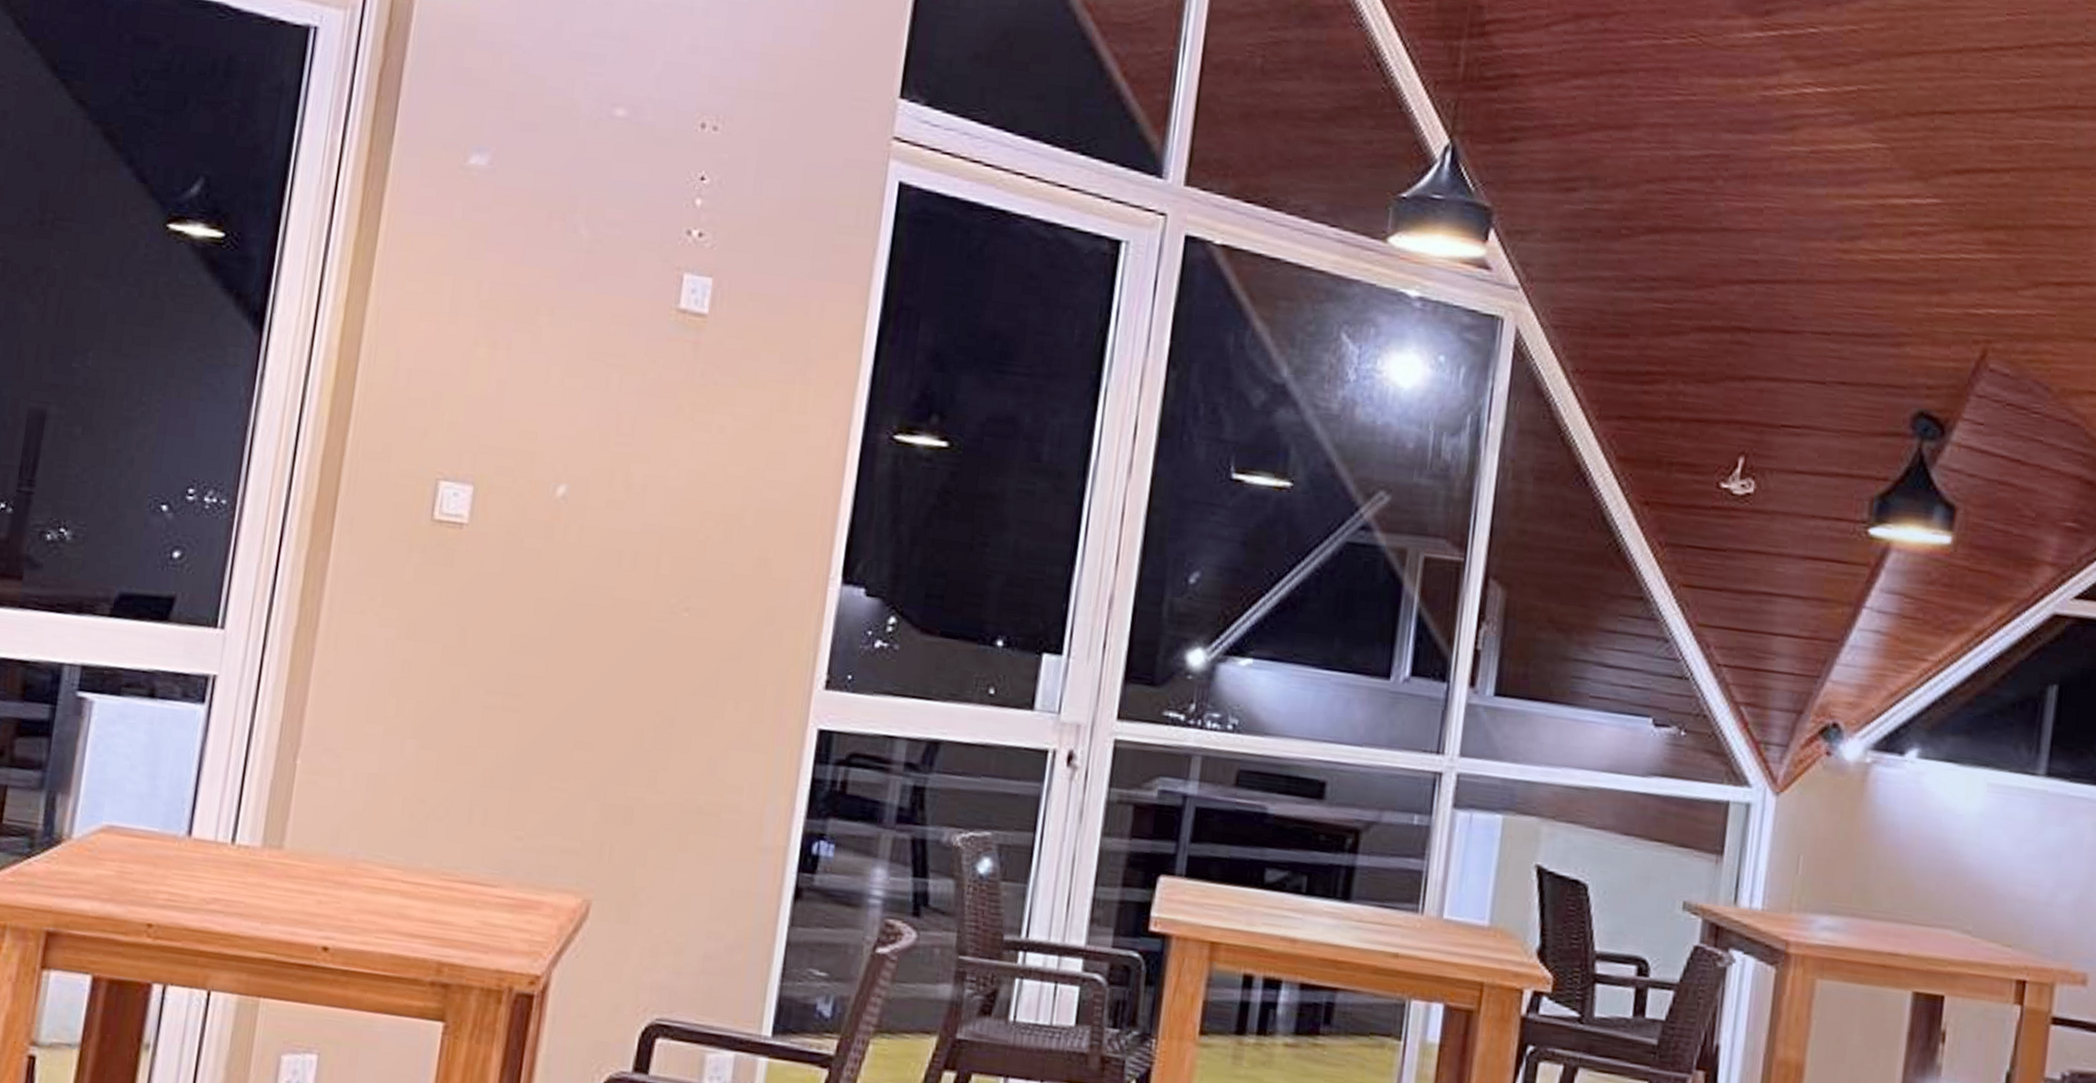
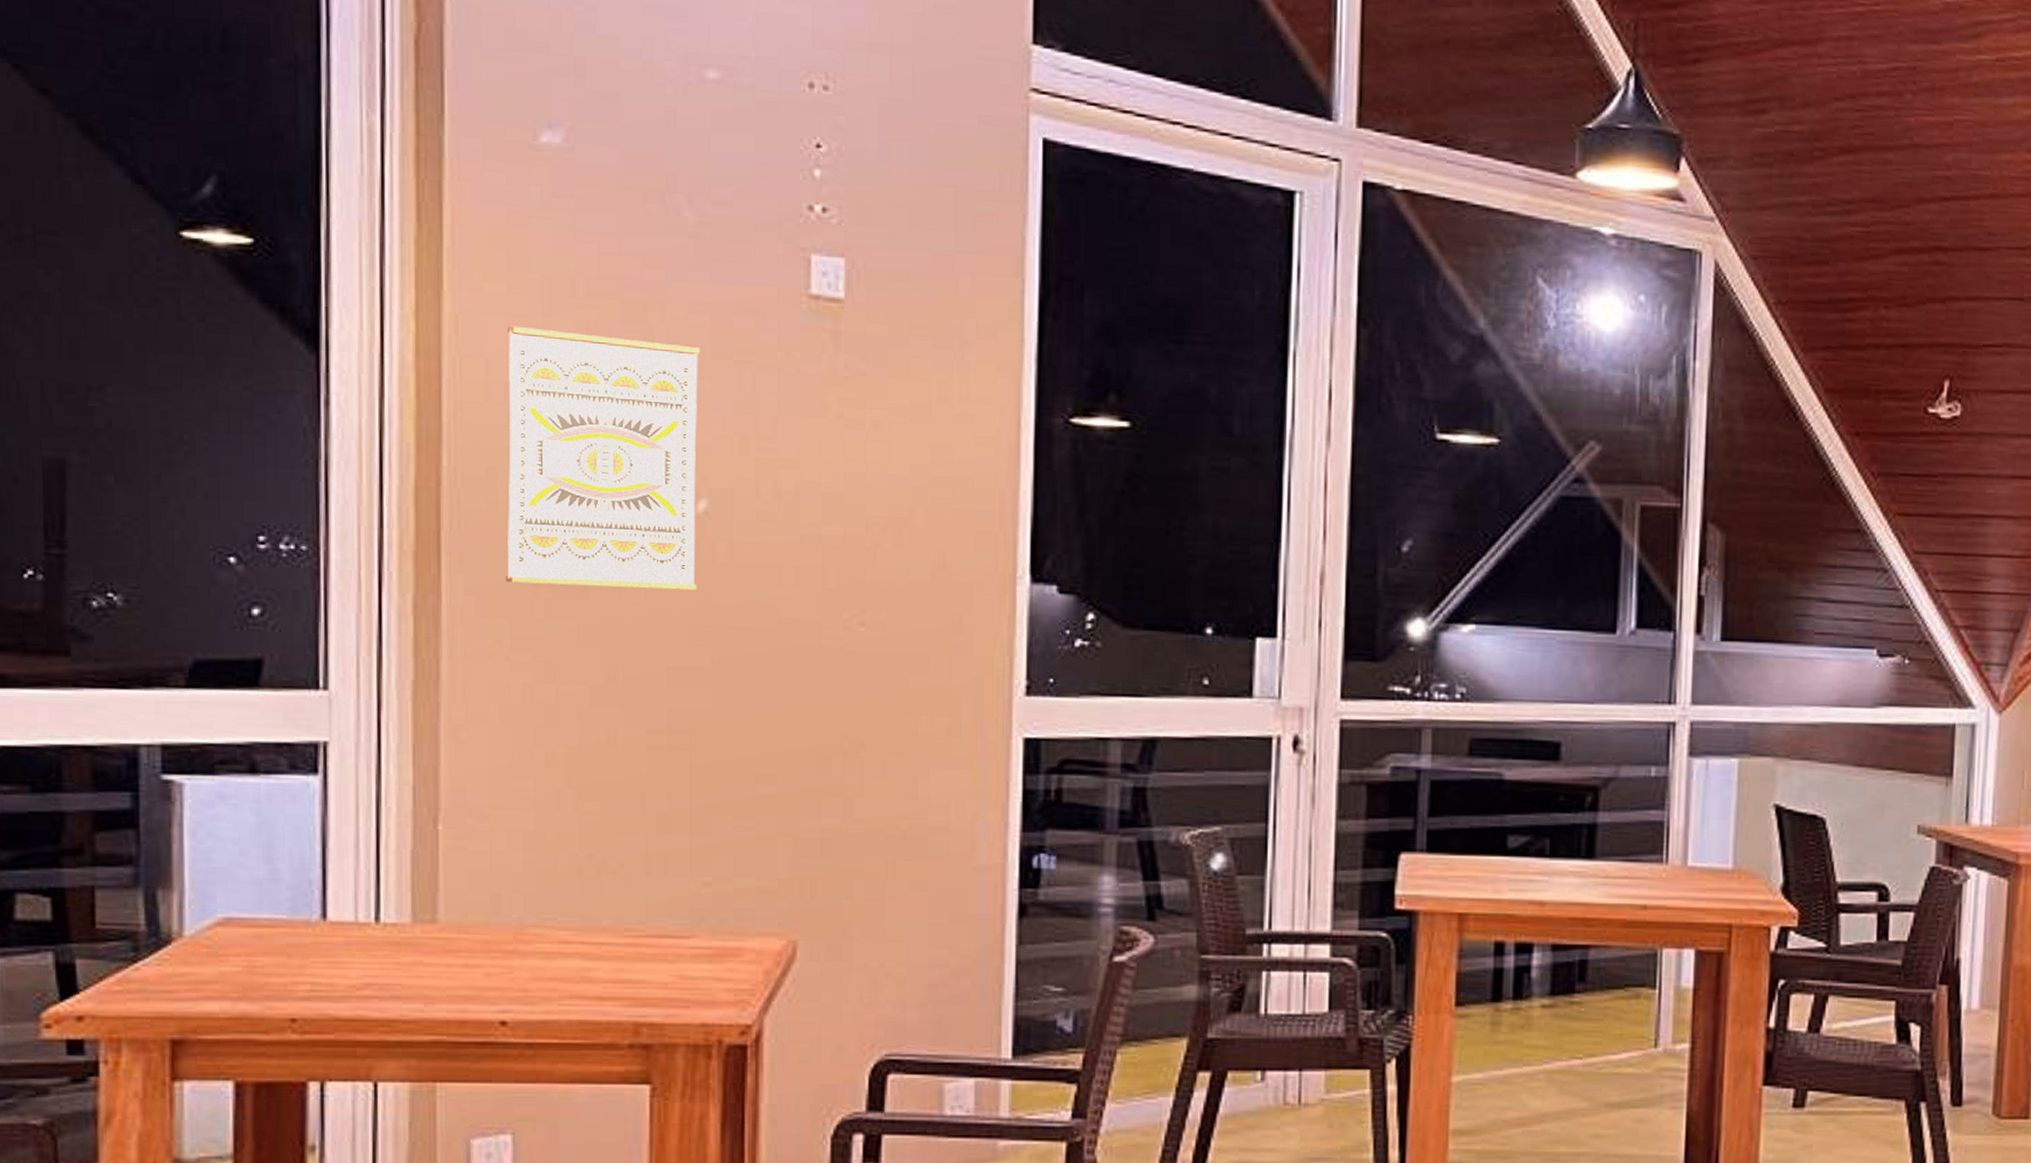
wall art: none [385,320,578,567] -> present [505,326,700,591]

